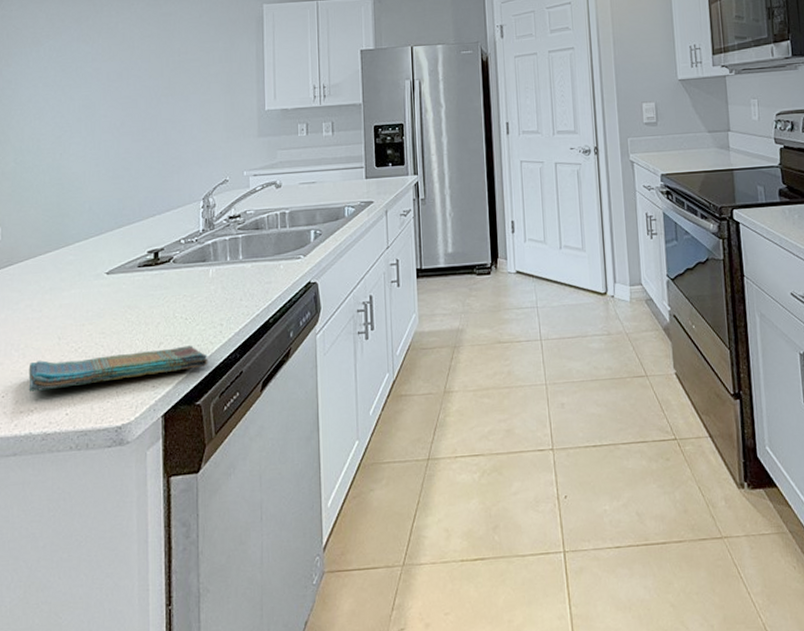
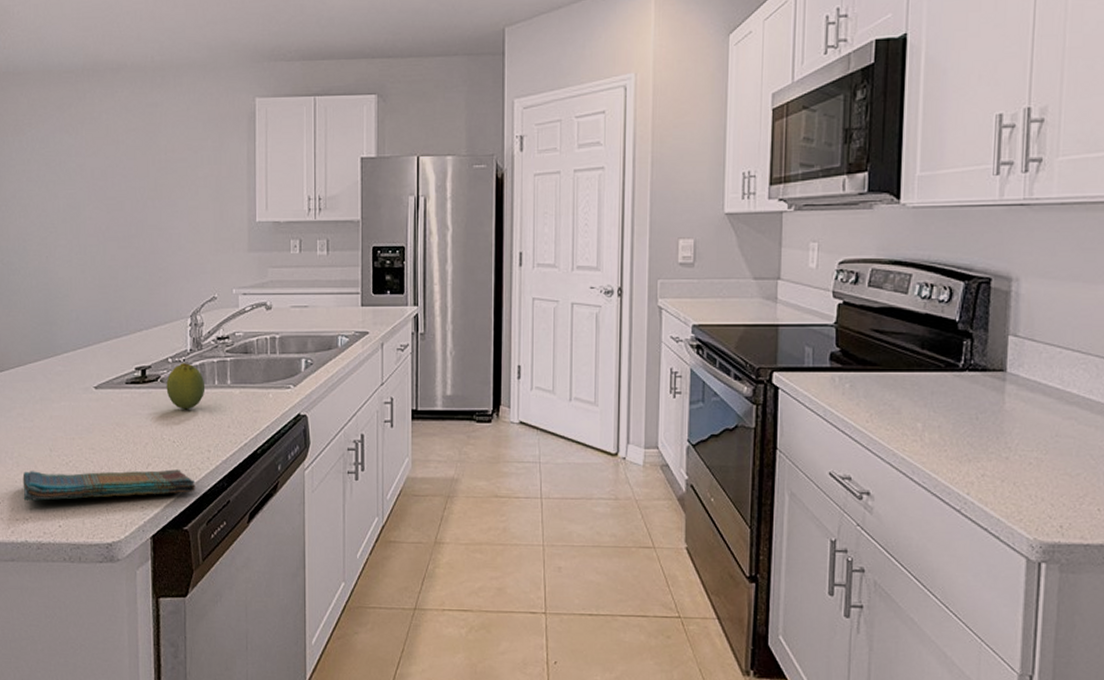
fruit: none [178,243,218,287] -> present [166,363,206,410]

